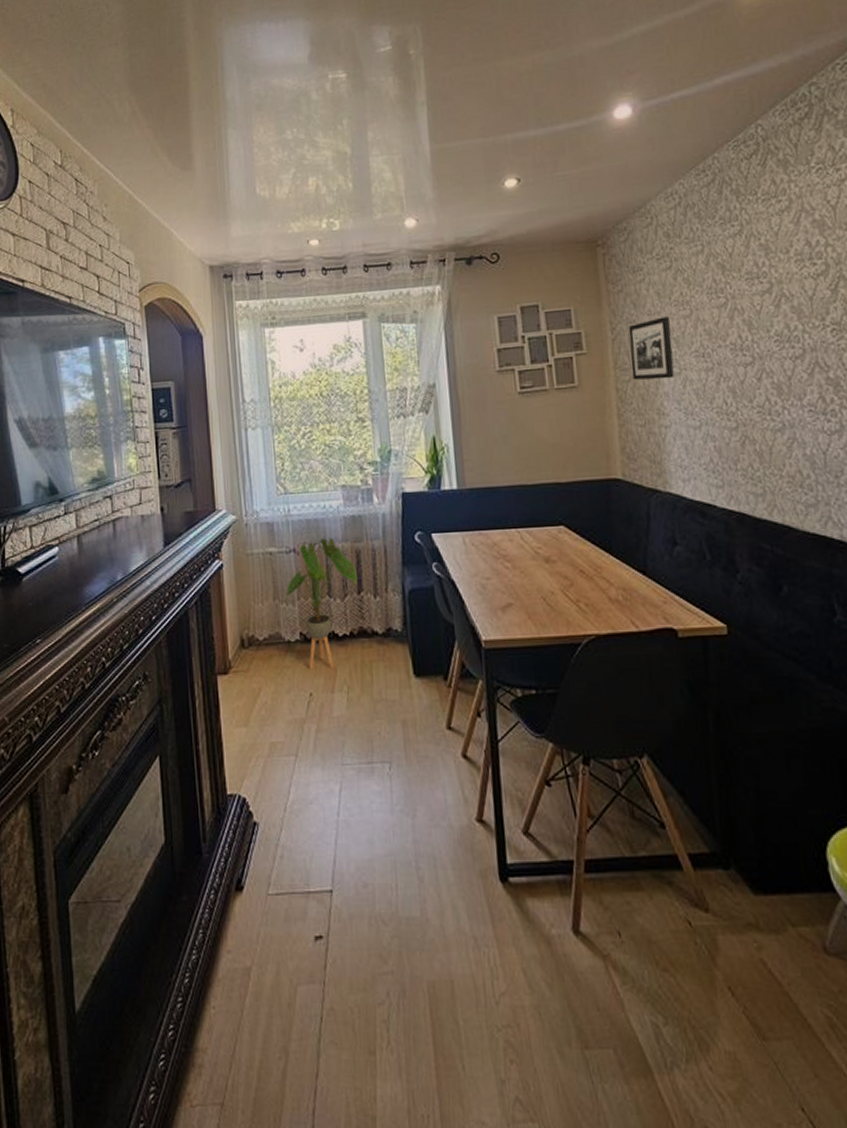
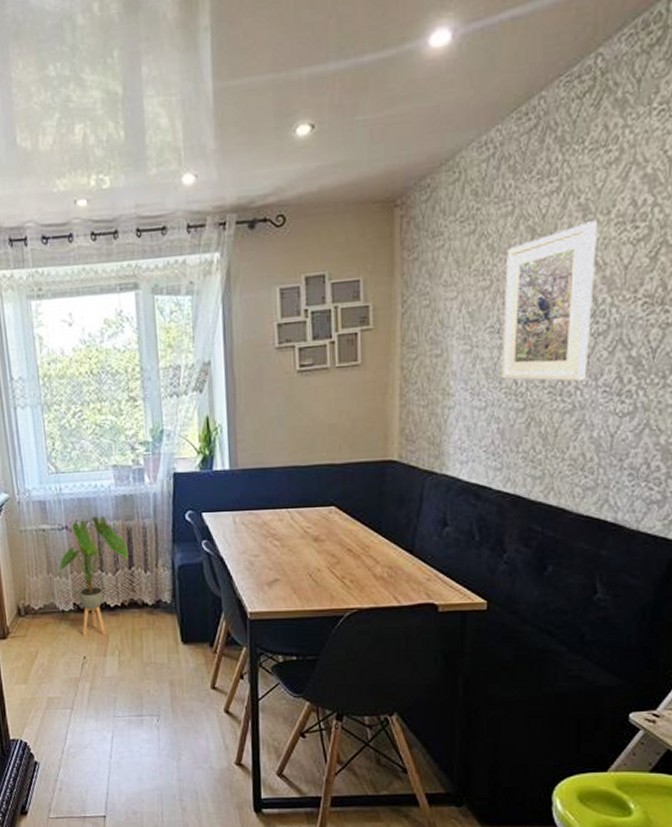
picture frame: present [628,316,675,380] -> none [419,288,467,358]
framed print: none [701,258,792,402] -> present [501,221,597,382]

